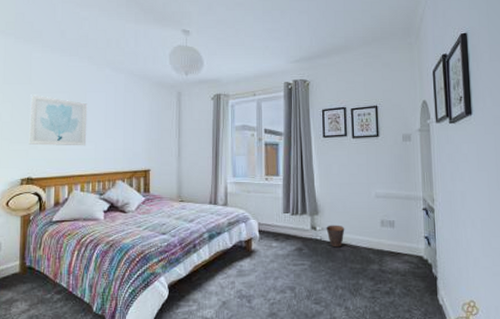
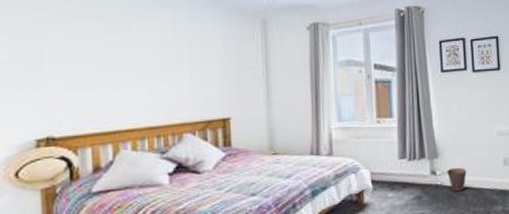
wall art: present [29,95,88,146] -> none [41,23,136,93]

